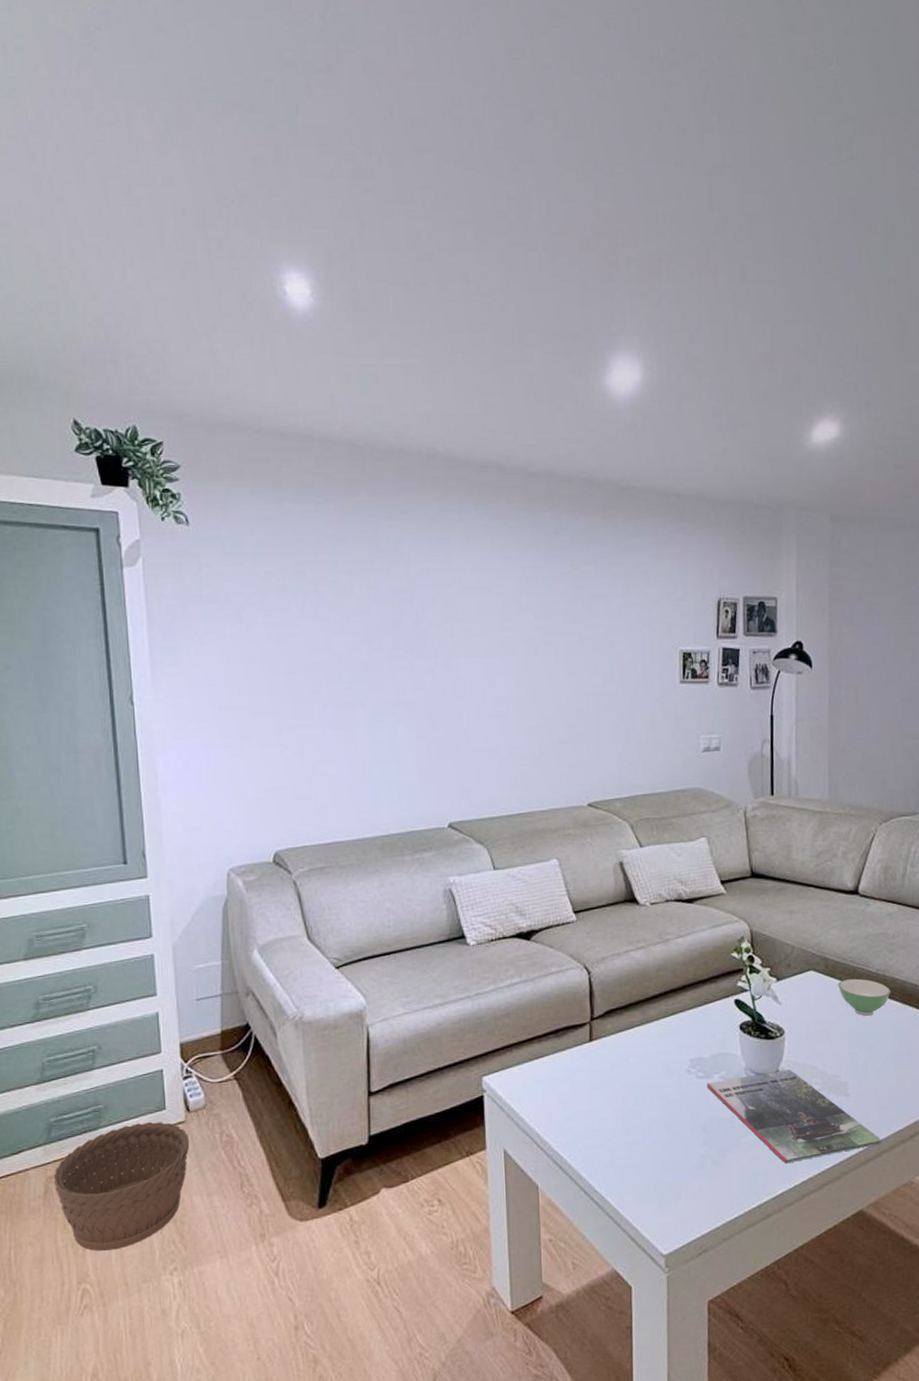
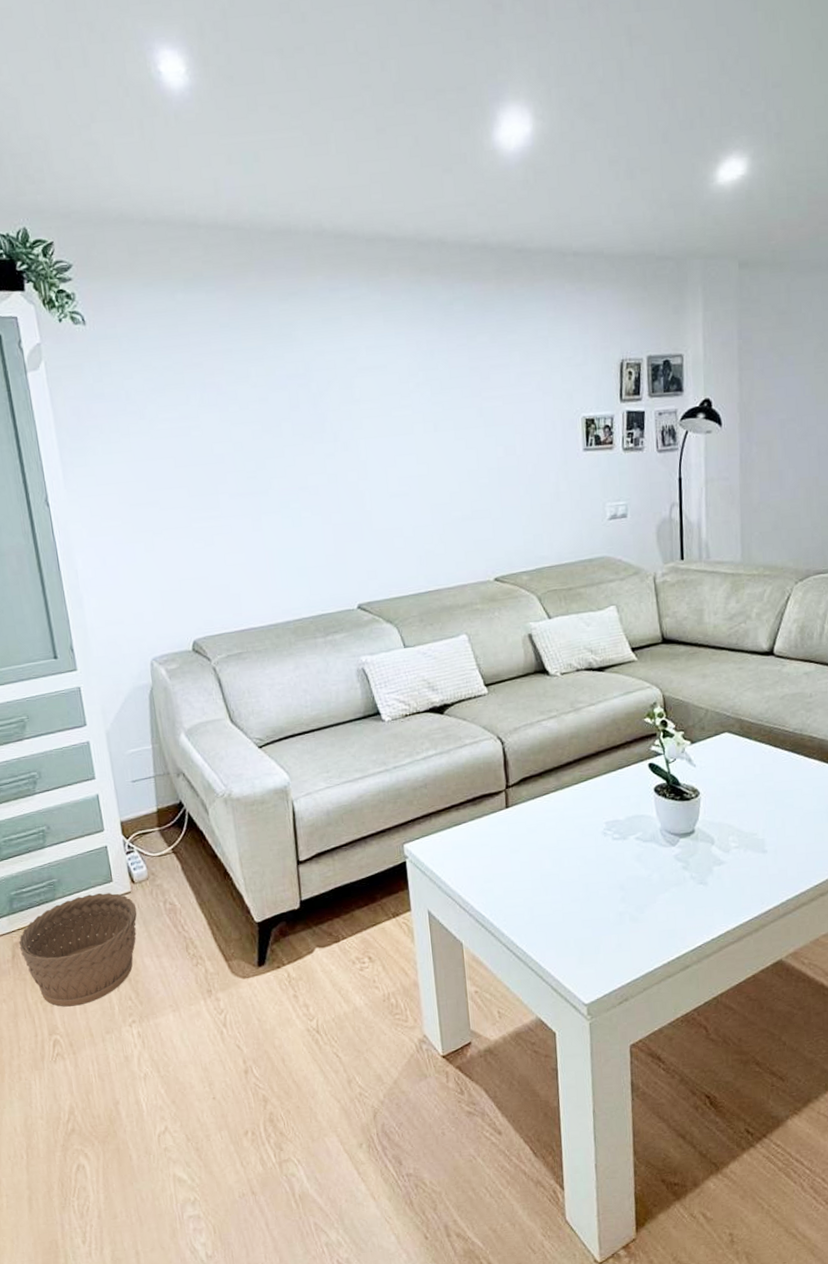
magazine: present [707,1069,882,1164] -> none [623,829,800,918]
bowl: present [838,978,891,1016] -> none [754,738,808,775]

